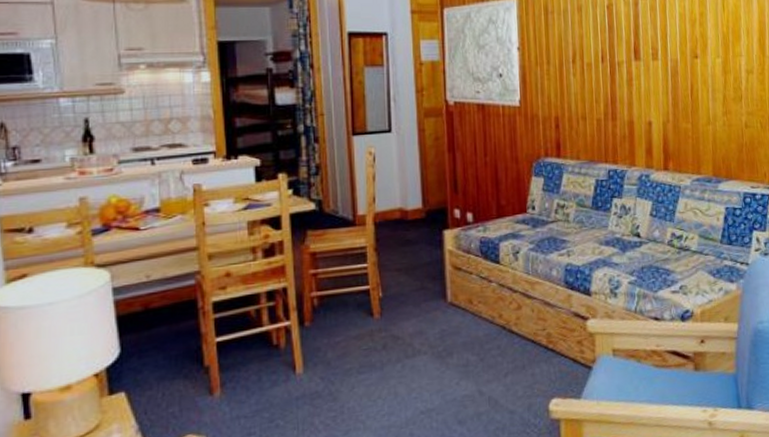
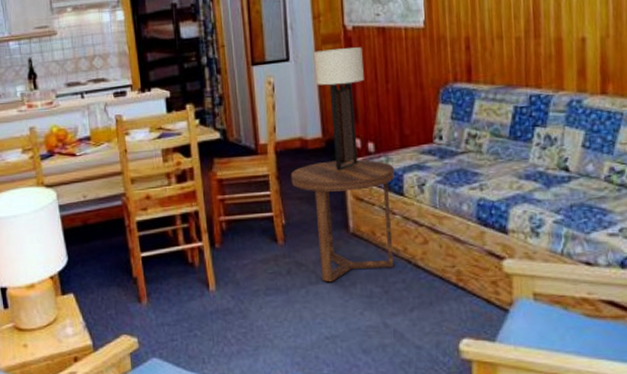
side table: none [389,229,491,355] -> present [290,159,394,283]
table lamp: none [416,121,464,241] -> present [313,47,364,171]

